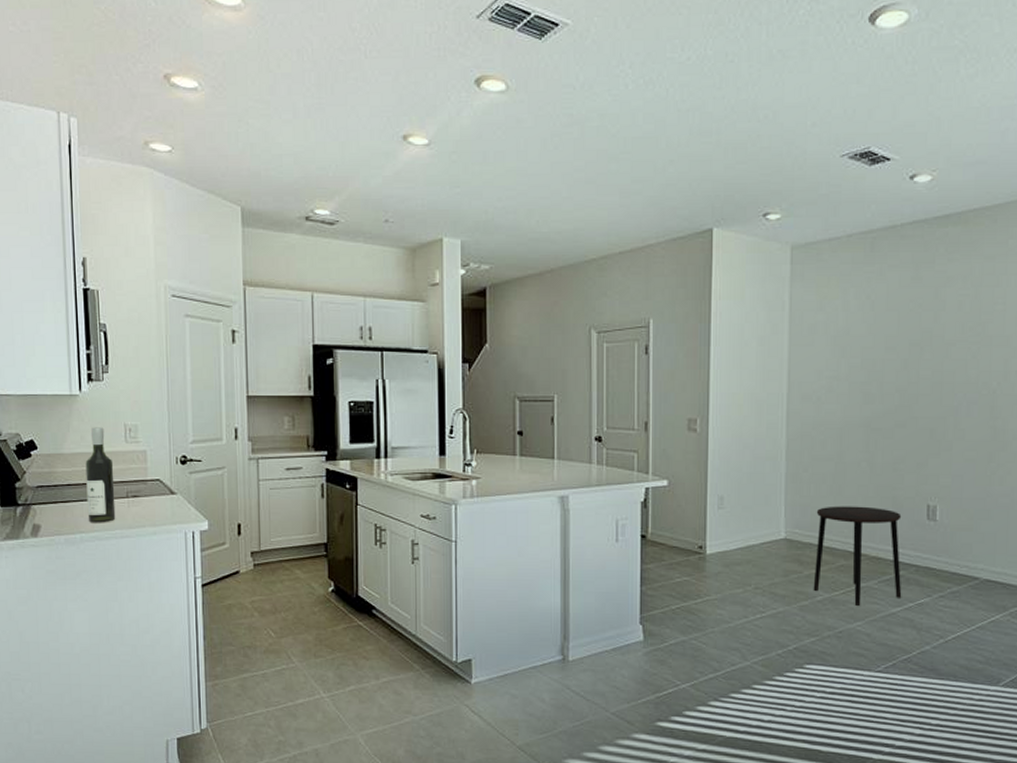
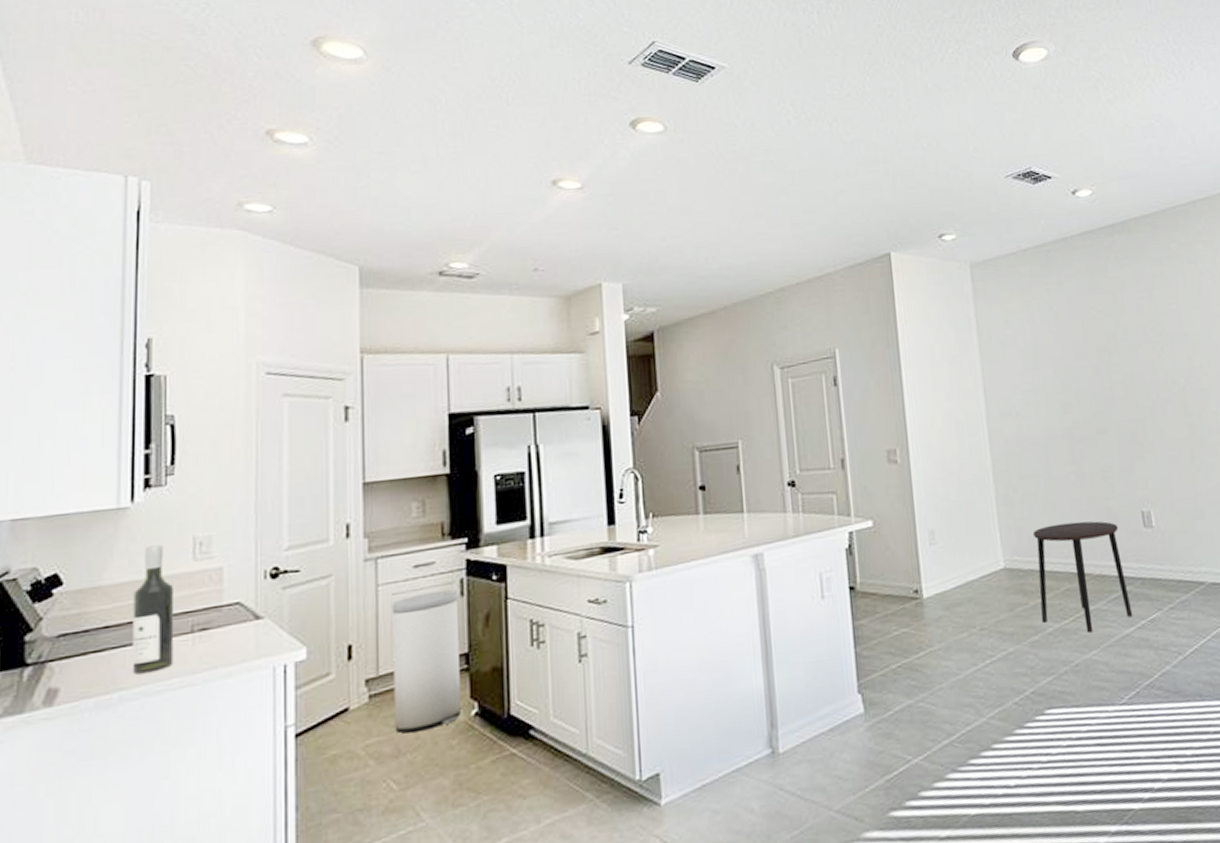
pedal bin: none [270,491,322,597] -> present [392,589,462,734]

